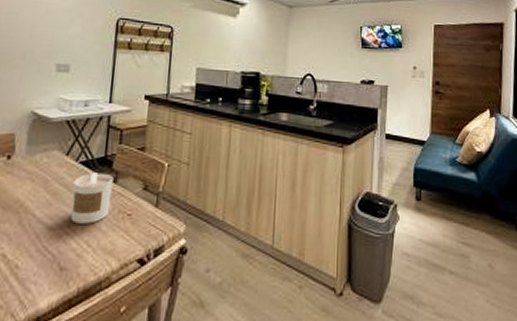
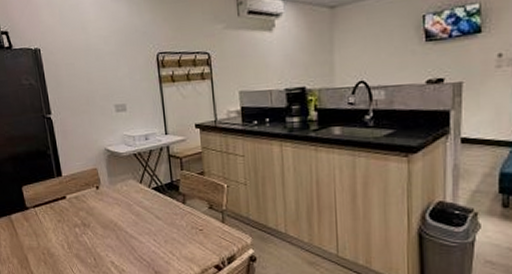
candle: present [70,172,114,224] -> none [150,196,184,238]

